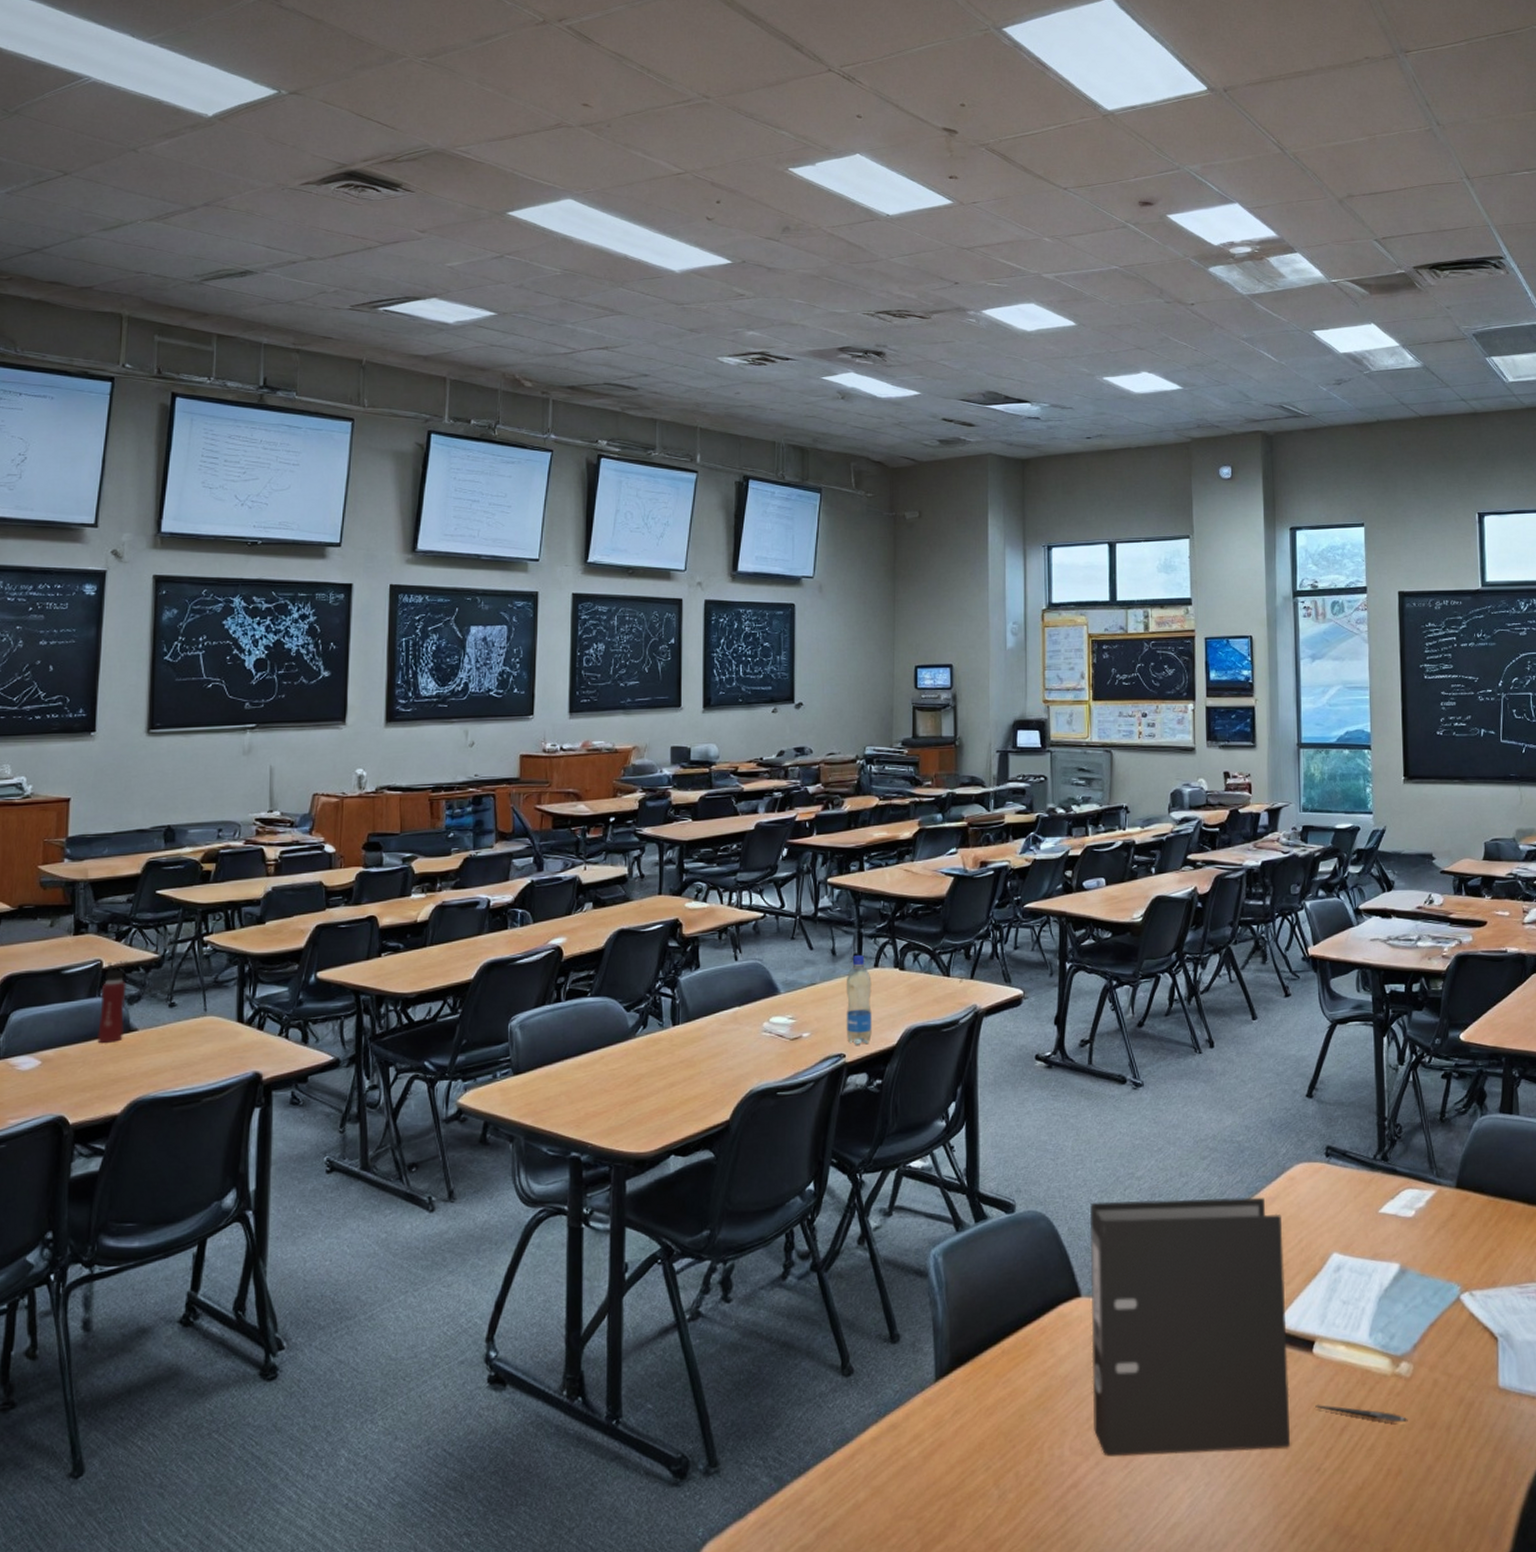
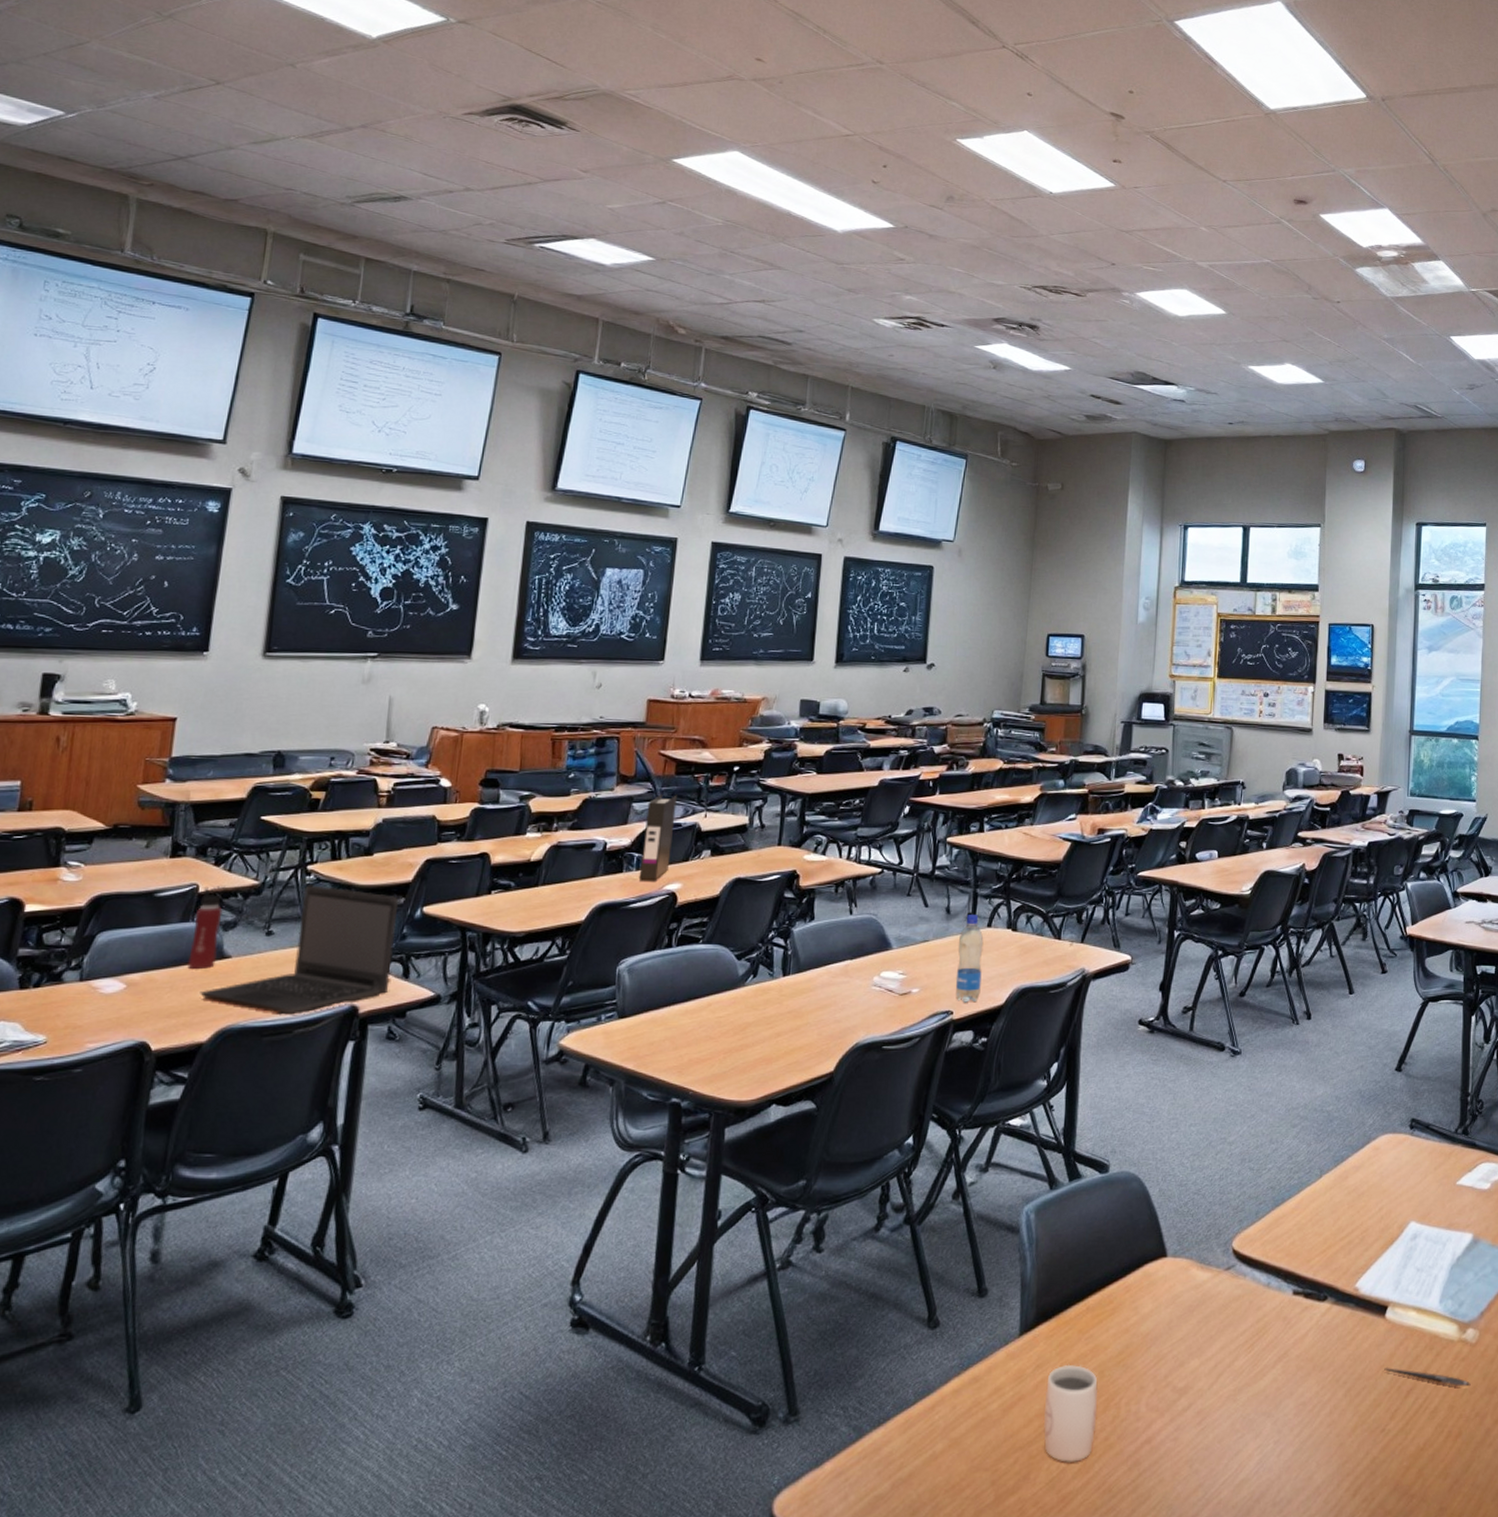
laptop: none [111,955,293,1086] -> present [200,885,398,1016]
binder: none [523,849,556,938] -> present [638,794,677,883]
mug: none [965,1409,1020,1509] -> present [1043,1364,1099,1462]
binder: present [1090,1197,1291,1455] -> none [1171,1164,1365,1413]

